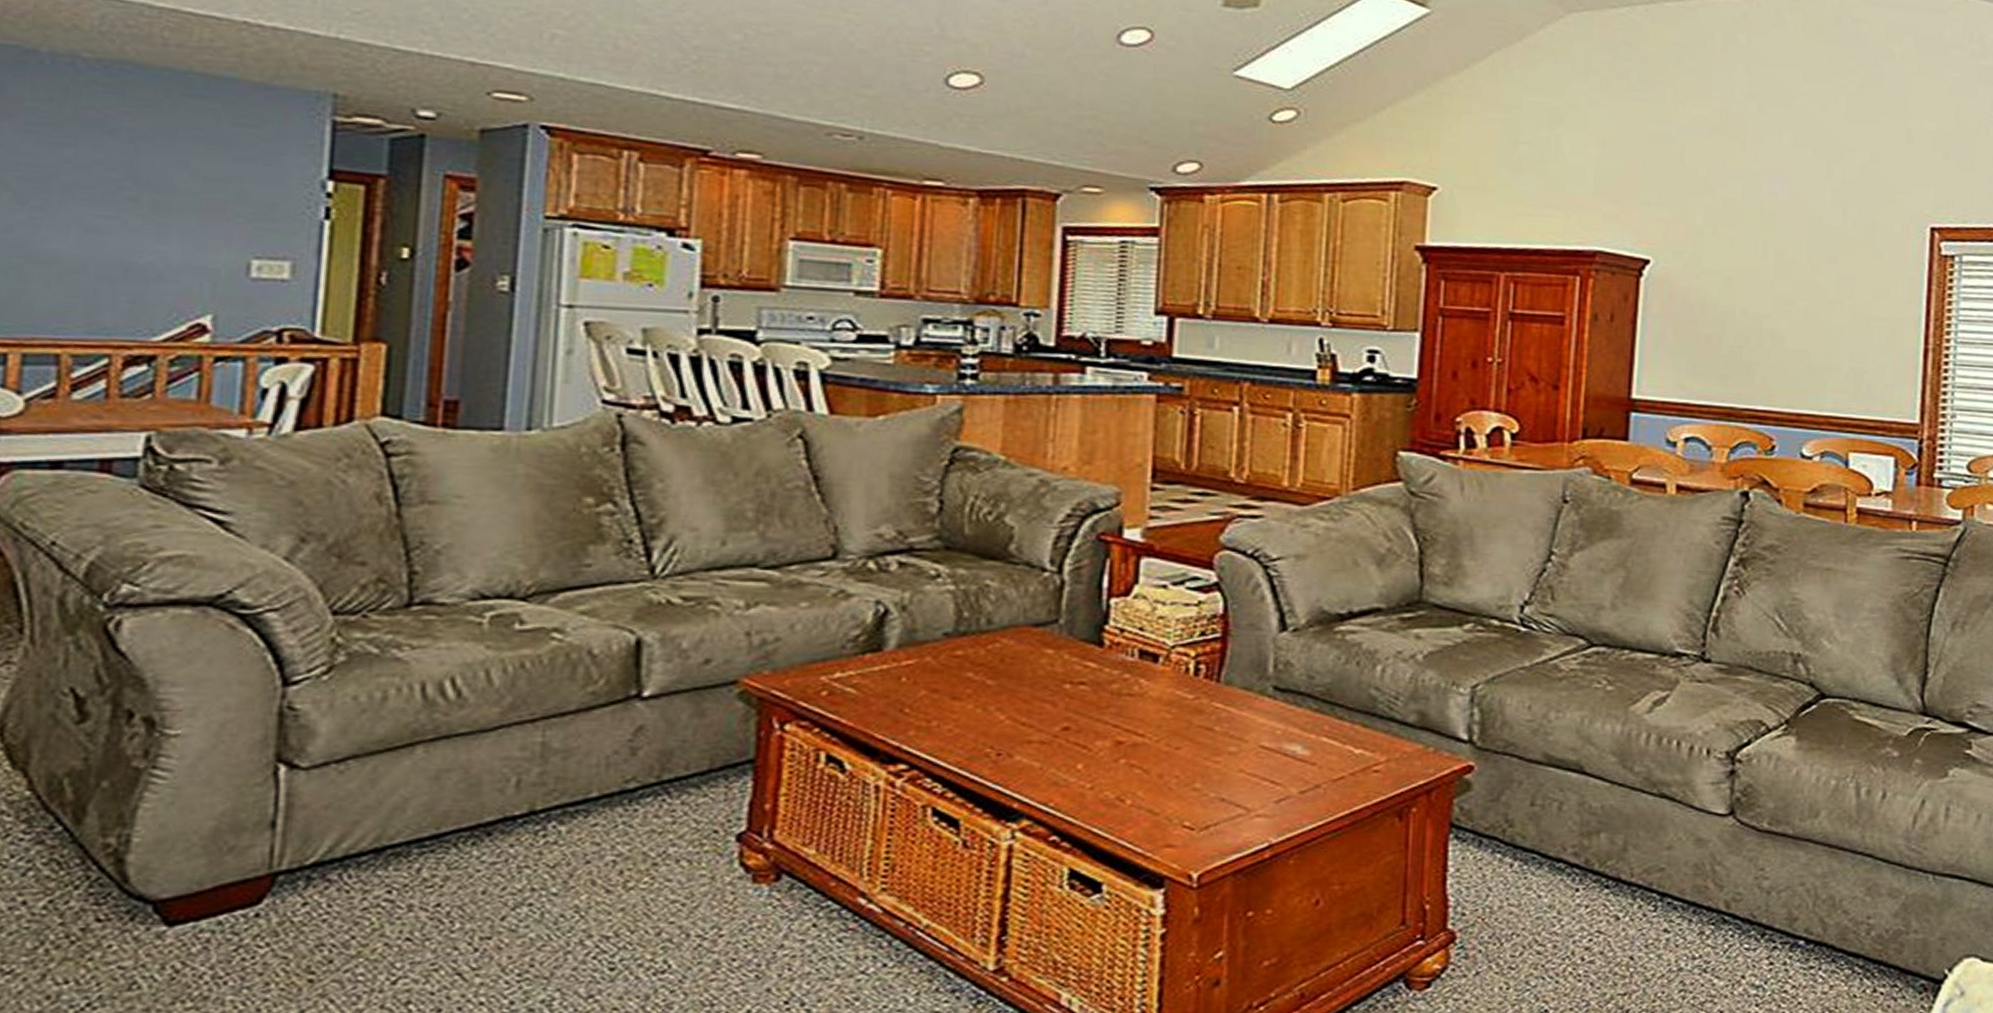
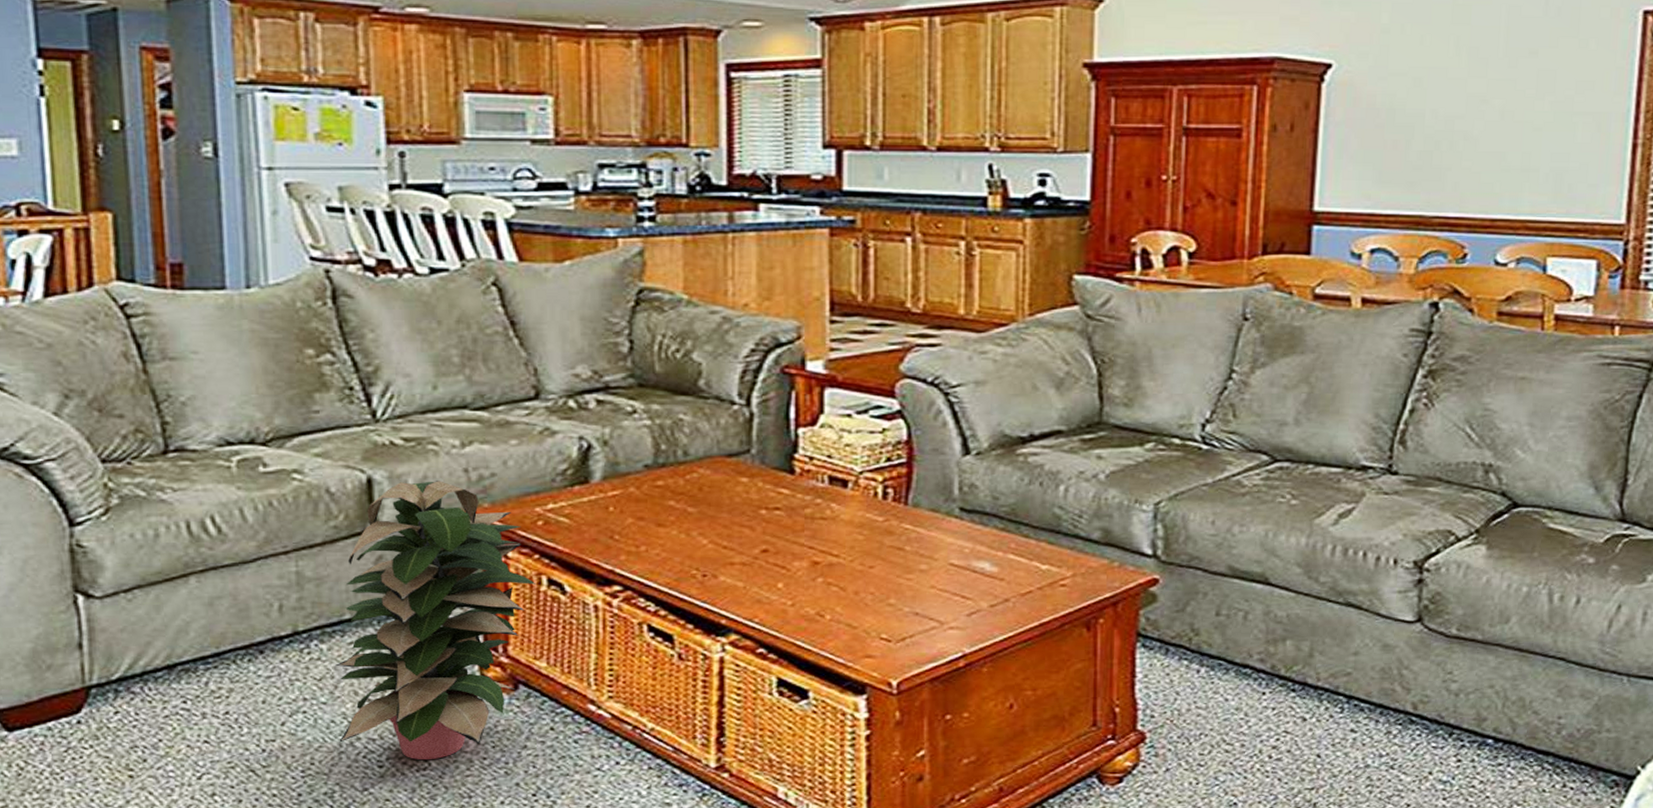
decorative plant: none [567,644,813,962] -> present [335,481,536,760]

